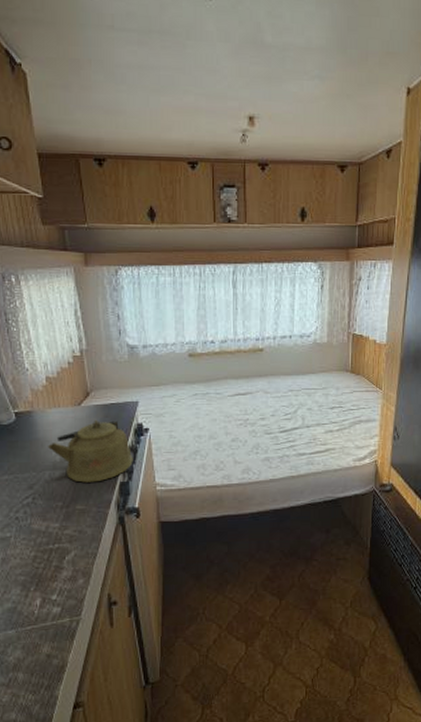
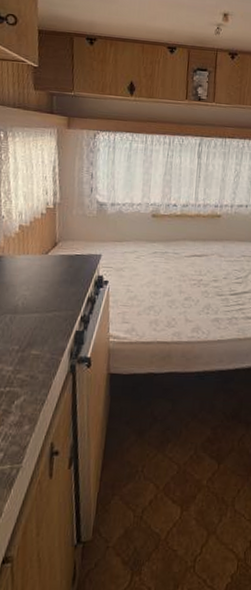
kettle: present [48,419,133,483] -> none [12,268,91,329]

